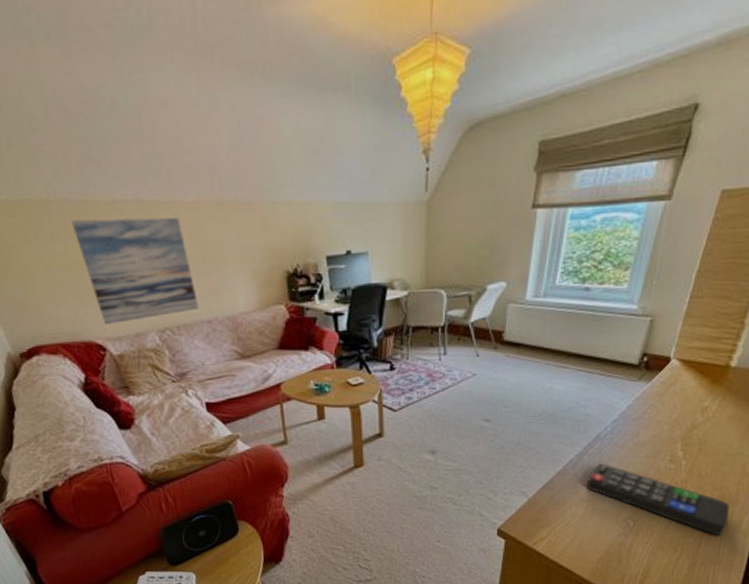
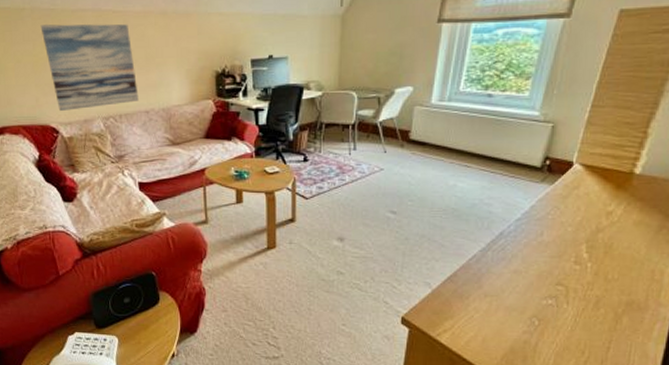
remote control: present [586,463,729,536] -> none [489,260,639,342]

